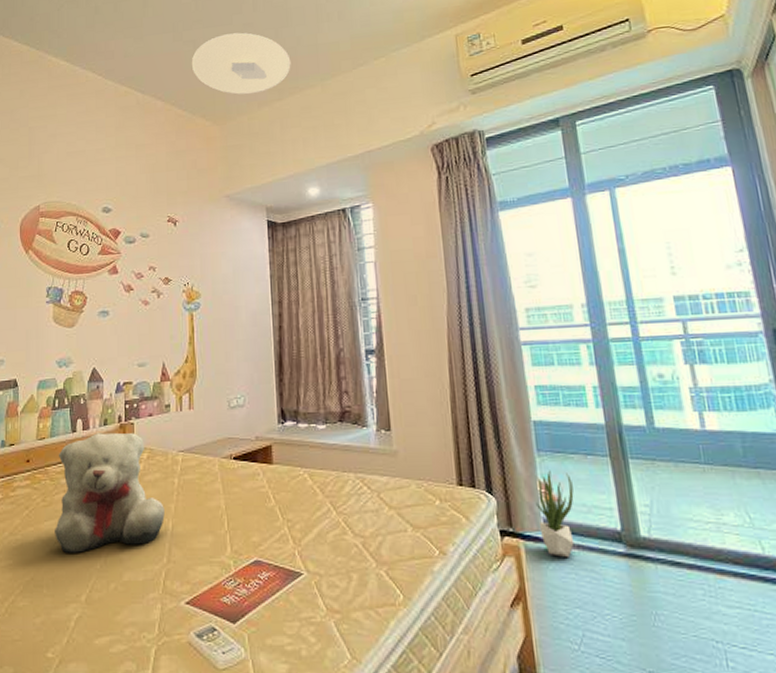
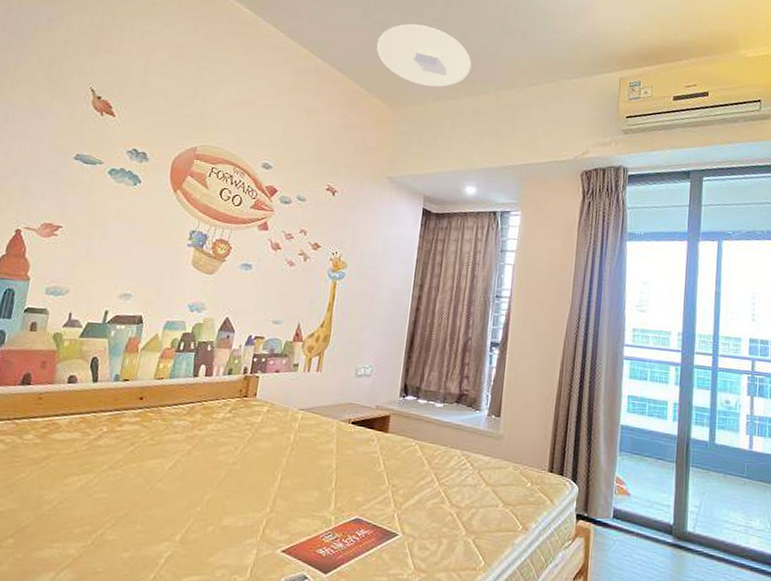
teddy bear: present [55,432,165,553] -> none [158,381,276,494]
potted plant: present [536,470,575,557] -> none [609,468,643,542]

